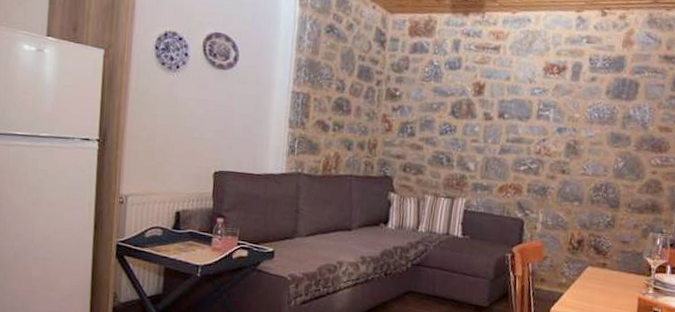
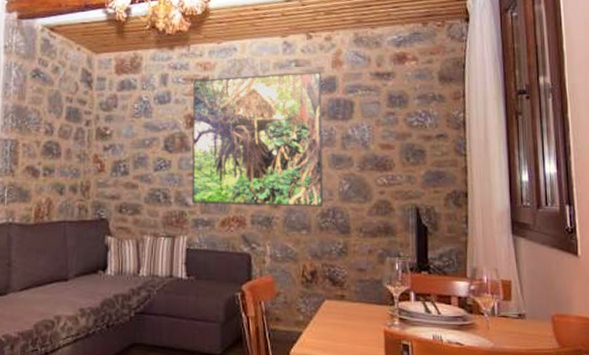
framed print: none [473,48,611,181] -> present [191,71,323,206]

